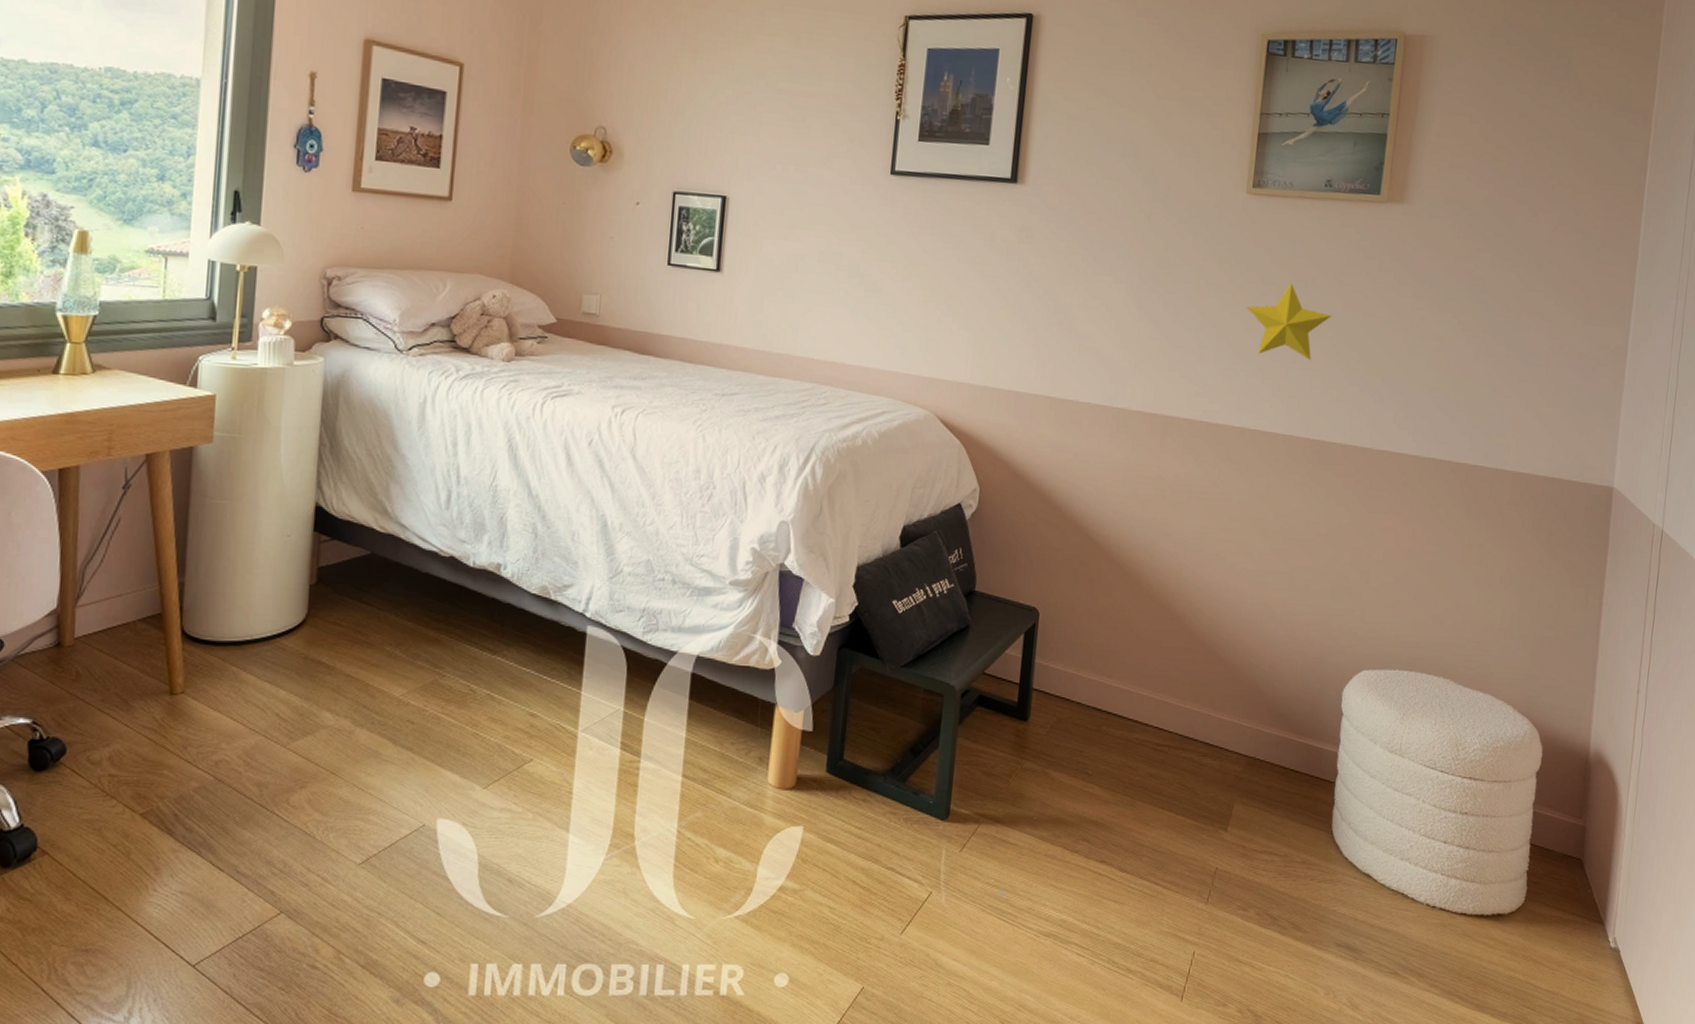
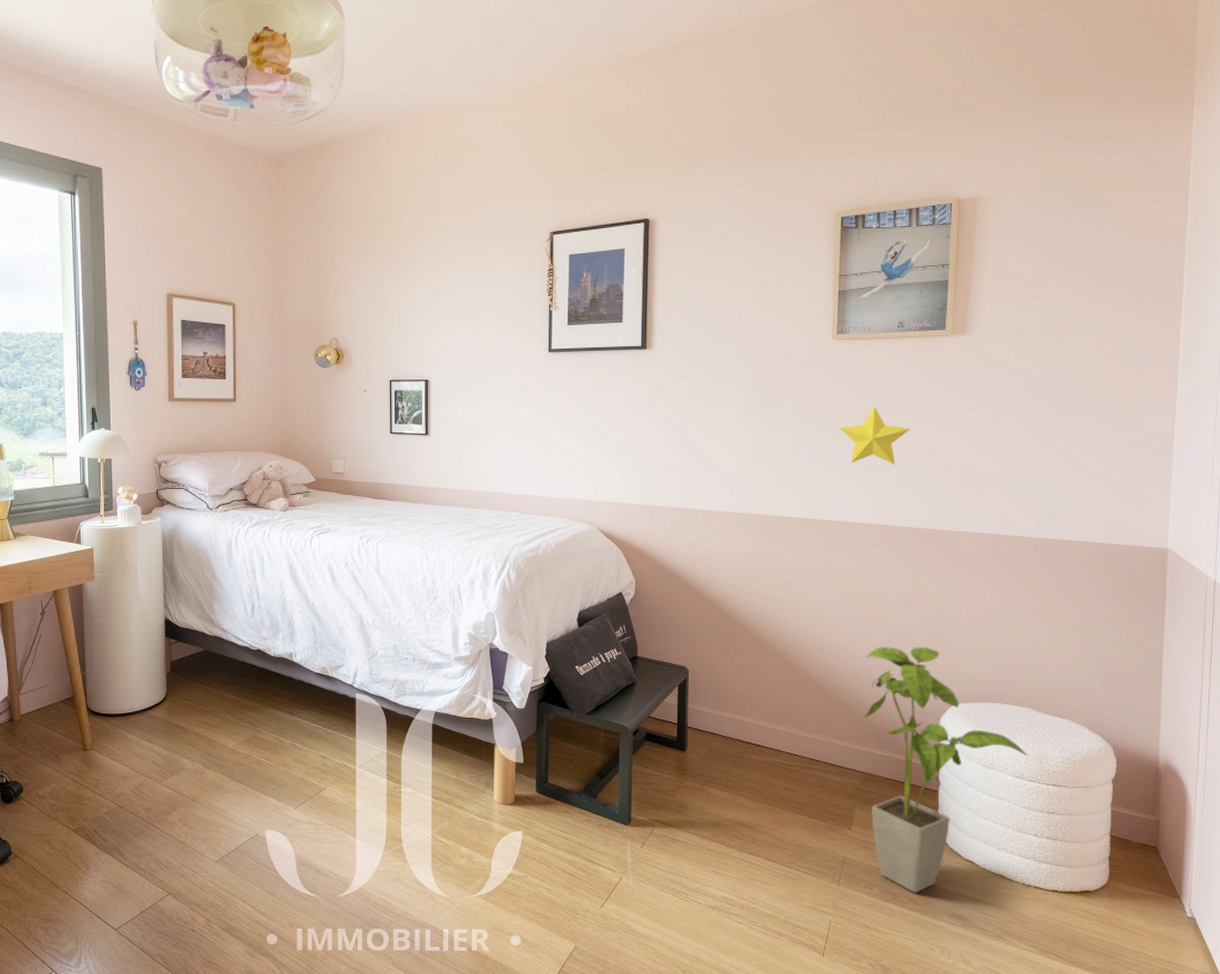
house plant: none [1250,593,1444,916] -> present [862,646,1029,893]

